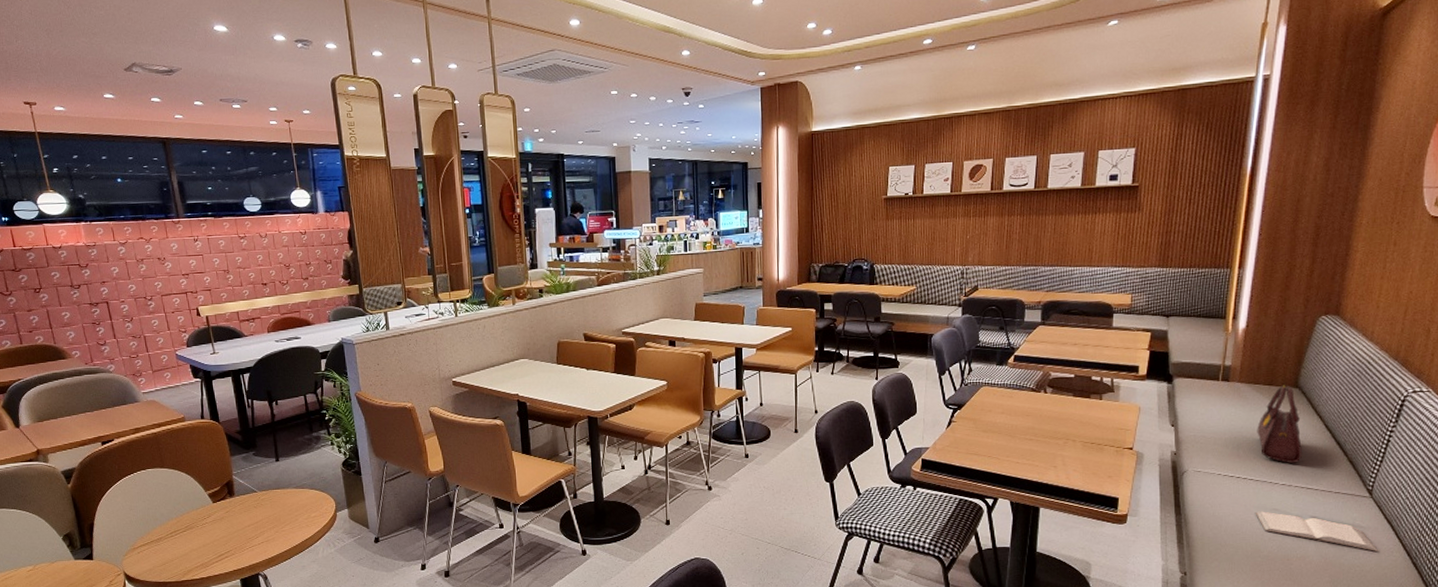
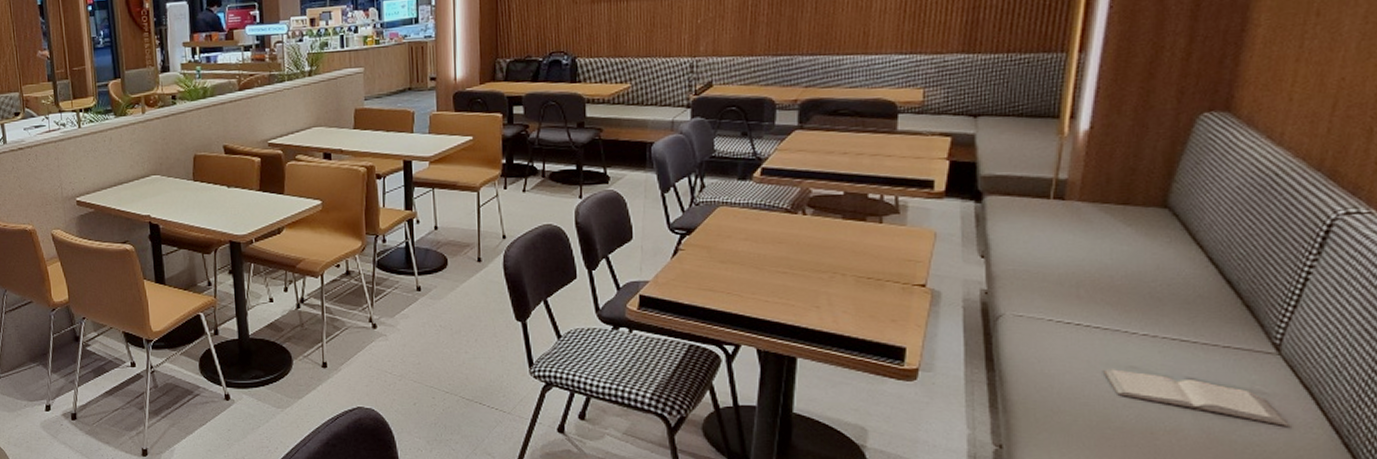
handbag: present [1257,385,1303,463] -> none [1105,204,1175,307]

